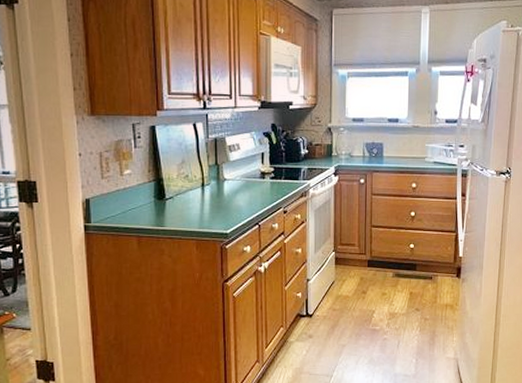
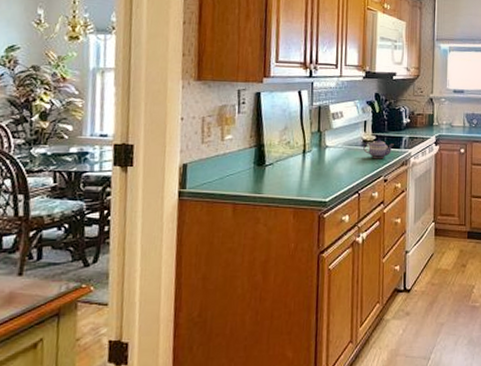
teapot: none [262,170,293,191] -> present [363,138,394,159]

